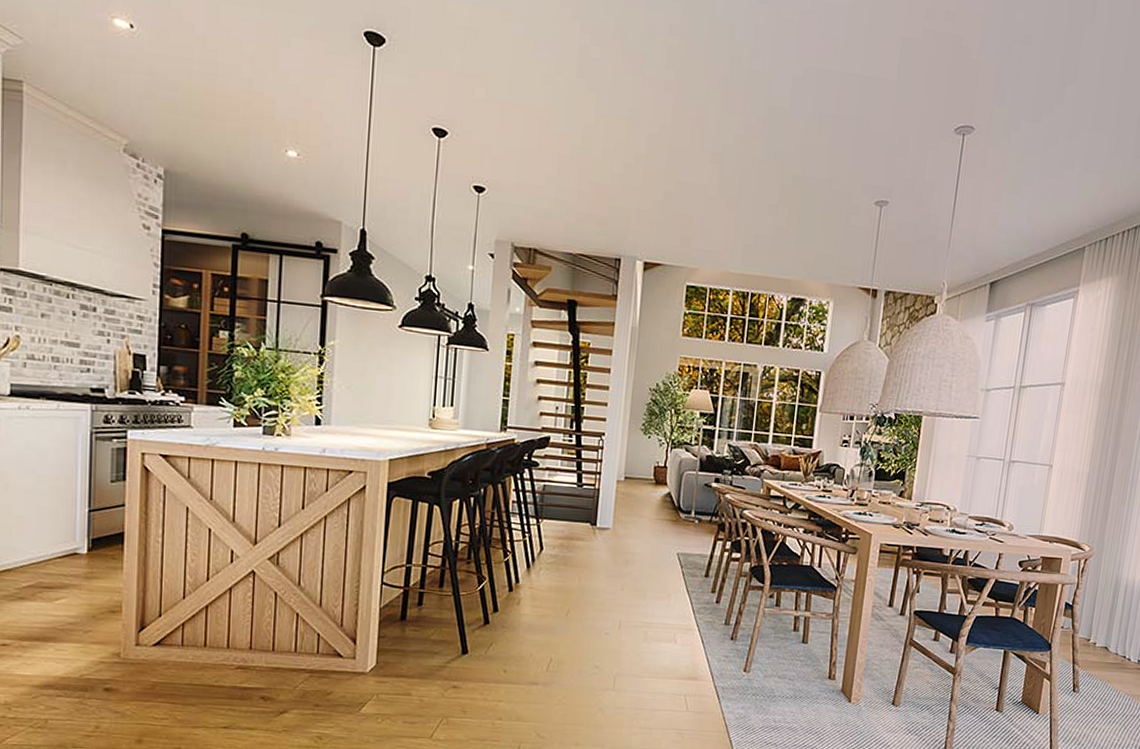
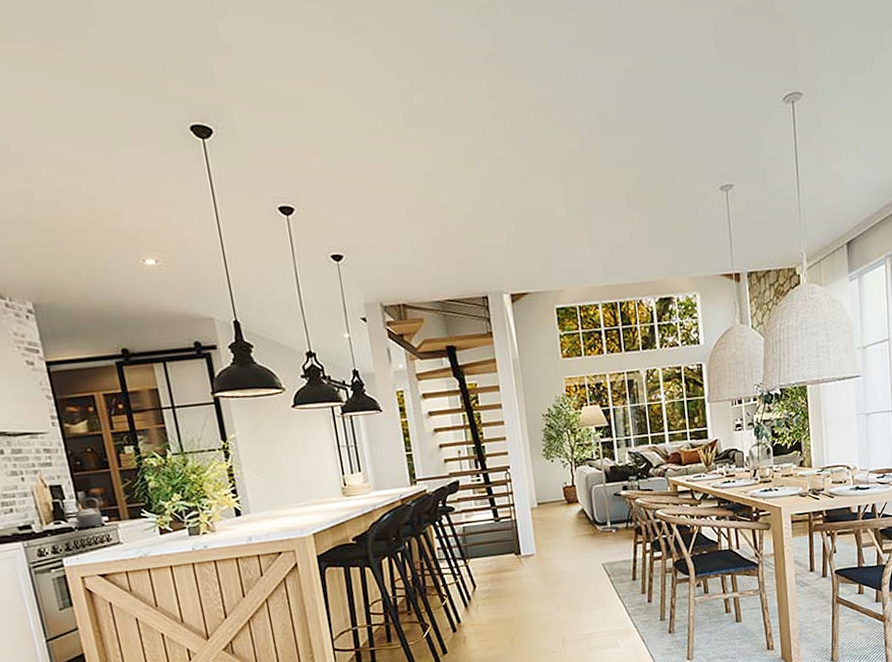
kettle: none [150,373,180,405] -> present [72,497,104,529]

